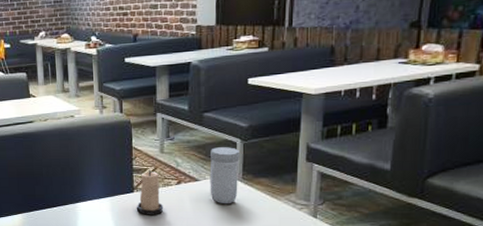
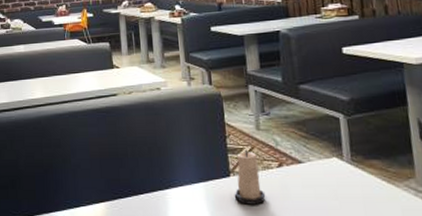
mug: present [209,147,239,204] -> none [311,123,349,192]

